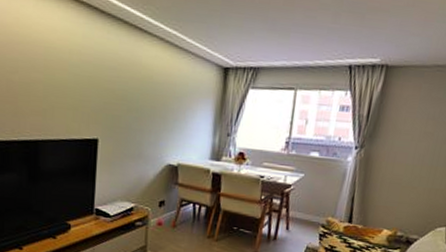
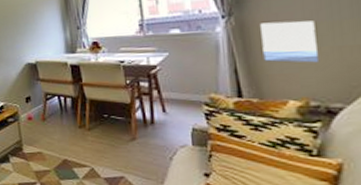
wall art: none [376,159,420,200] -> present [260,20,320,63]

